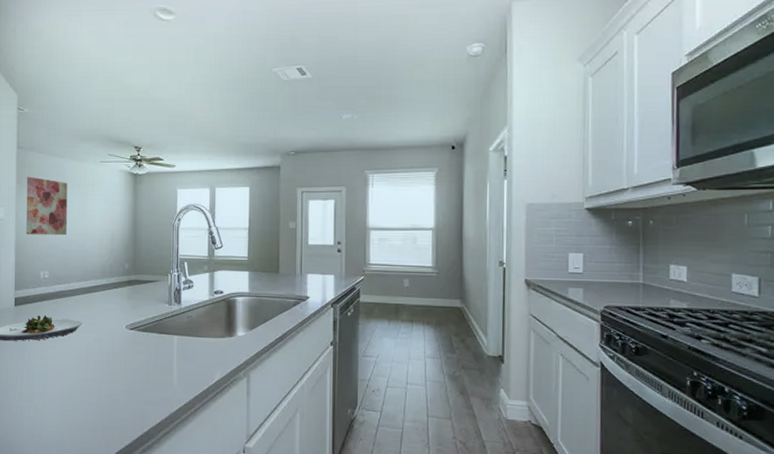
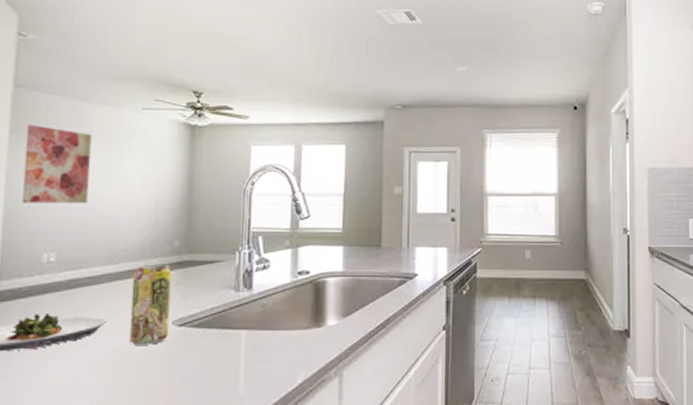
beverage can: none [97,281,124,342] -> present [129,264,172,345]

